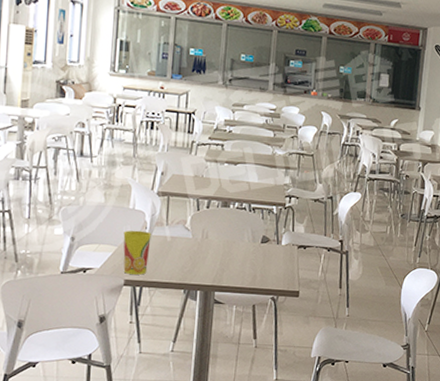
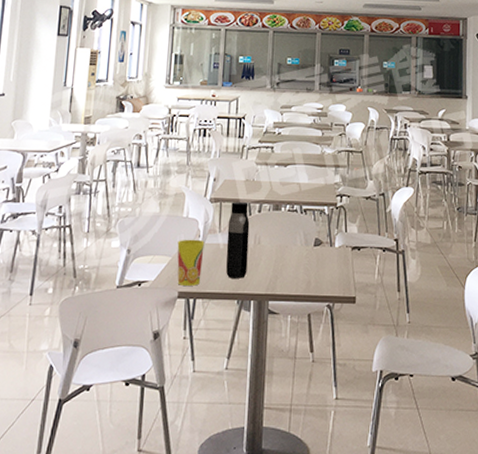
water bottle: none [173,196,198,270] -> present [226,201,250,279]

